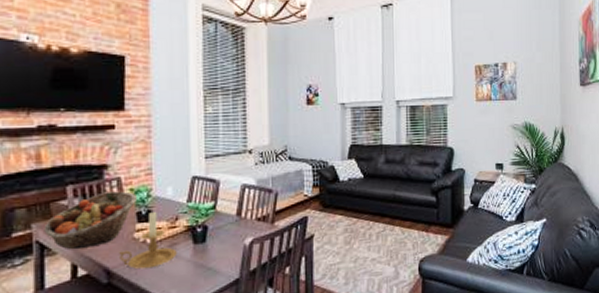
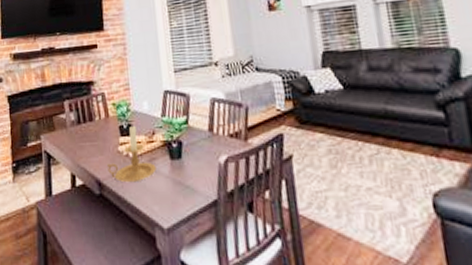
fruit basket: present [43,191,137,249] -> none [49,105,119,159]

